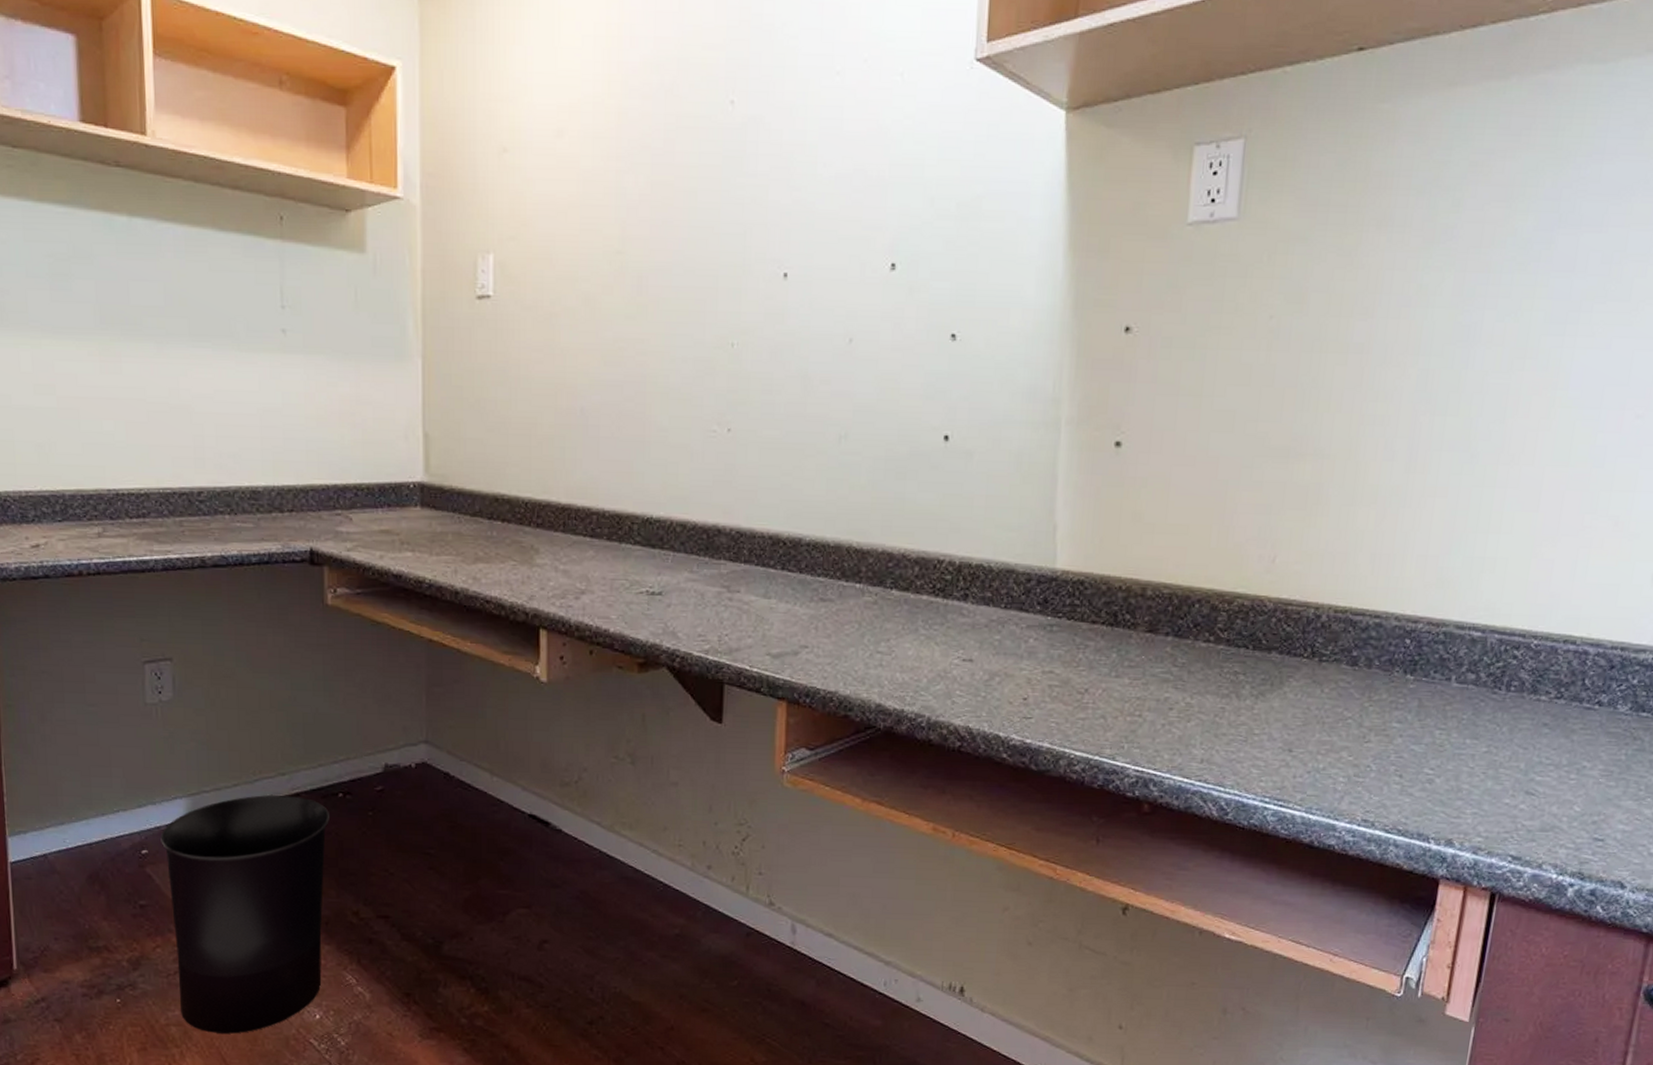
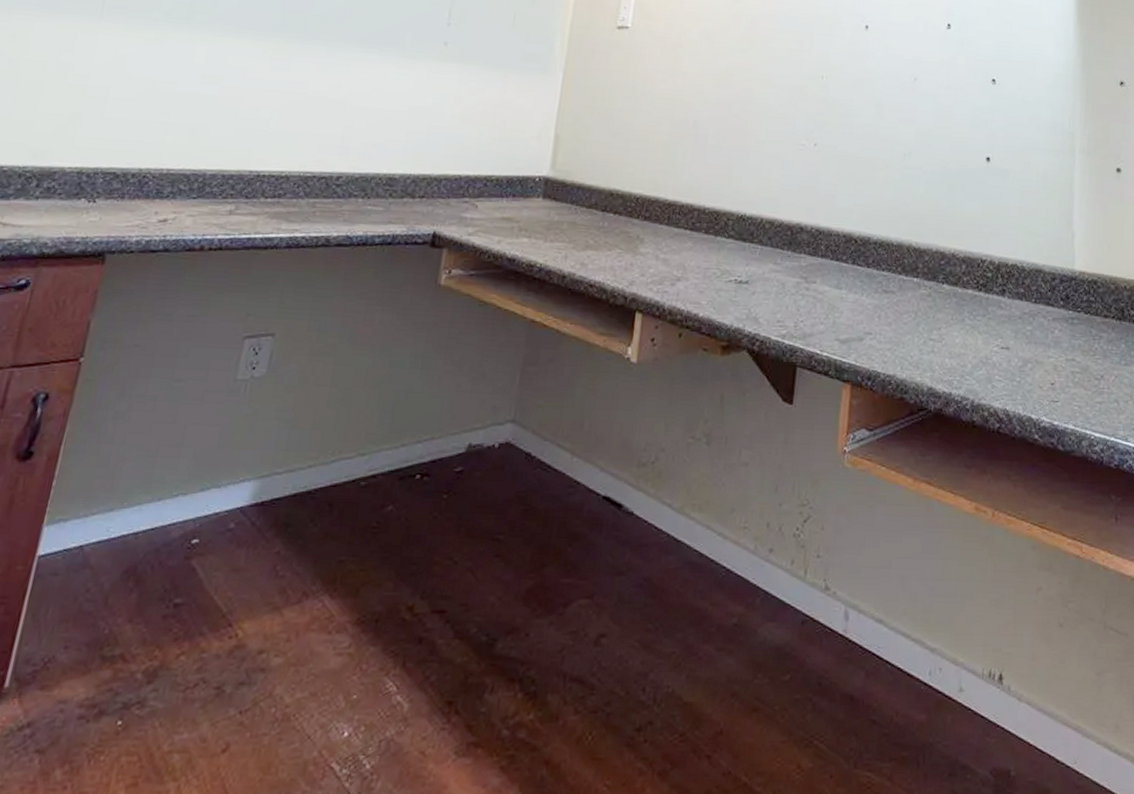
waste bin: present [160,795,329,1034] -> none [189,477,403,760]

